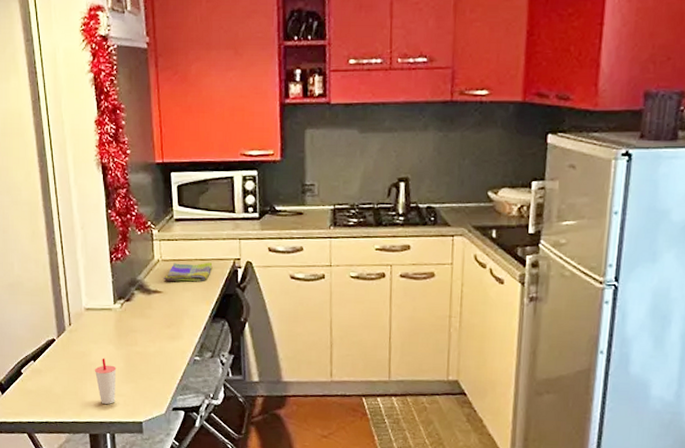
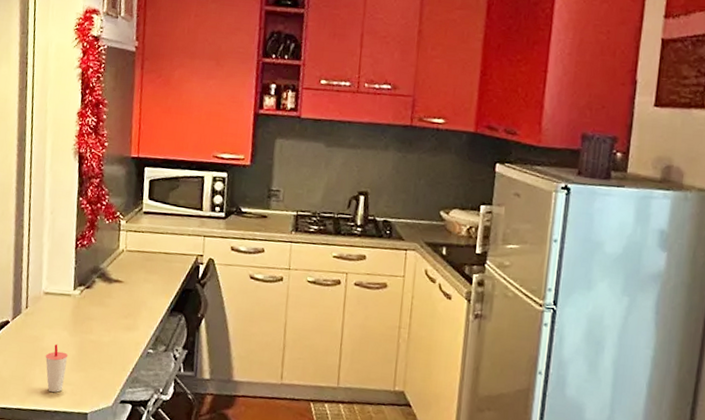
dish towel: present [164,262,212,282] -> none [126,254,175,275]

